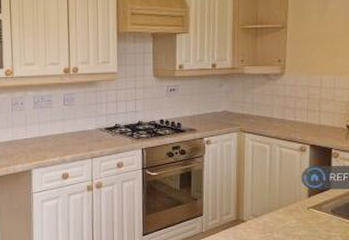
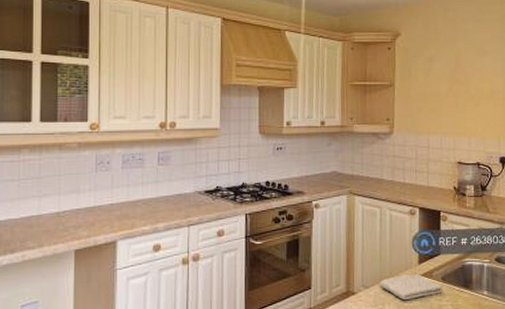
washcloth: none [268,205,331,230] -> present [379,273,441,301]

